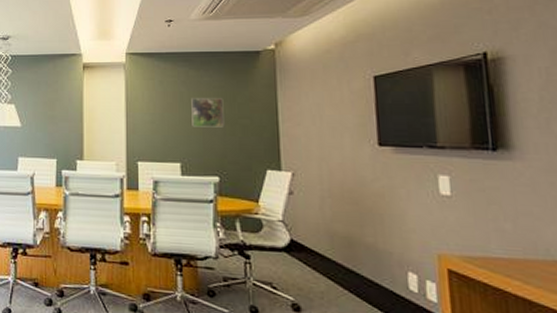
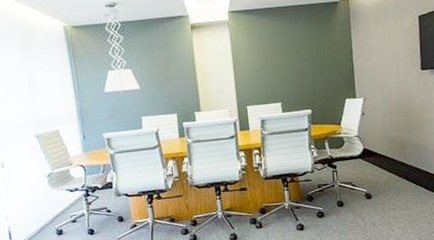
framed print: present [191,98,225,128] -> none [286,44,313,72]

